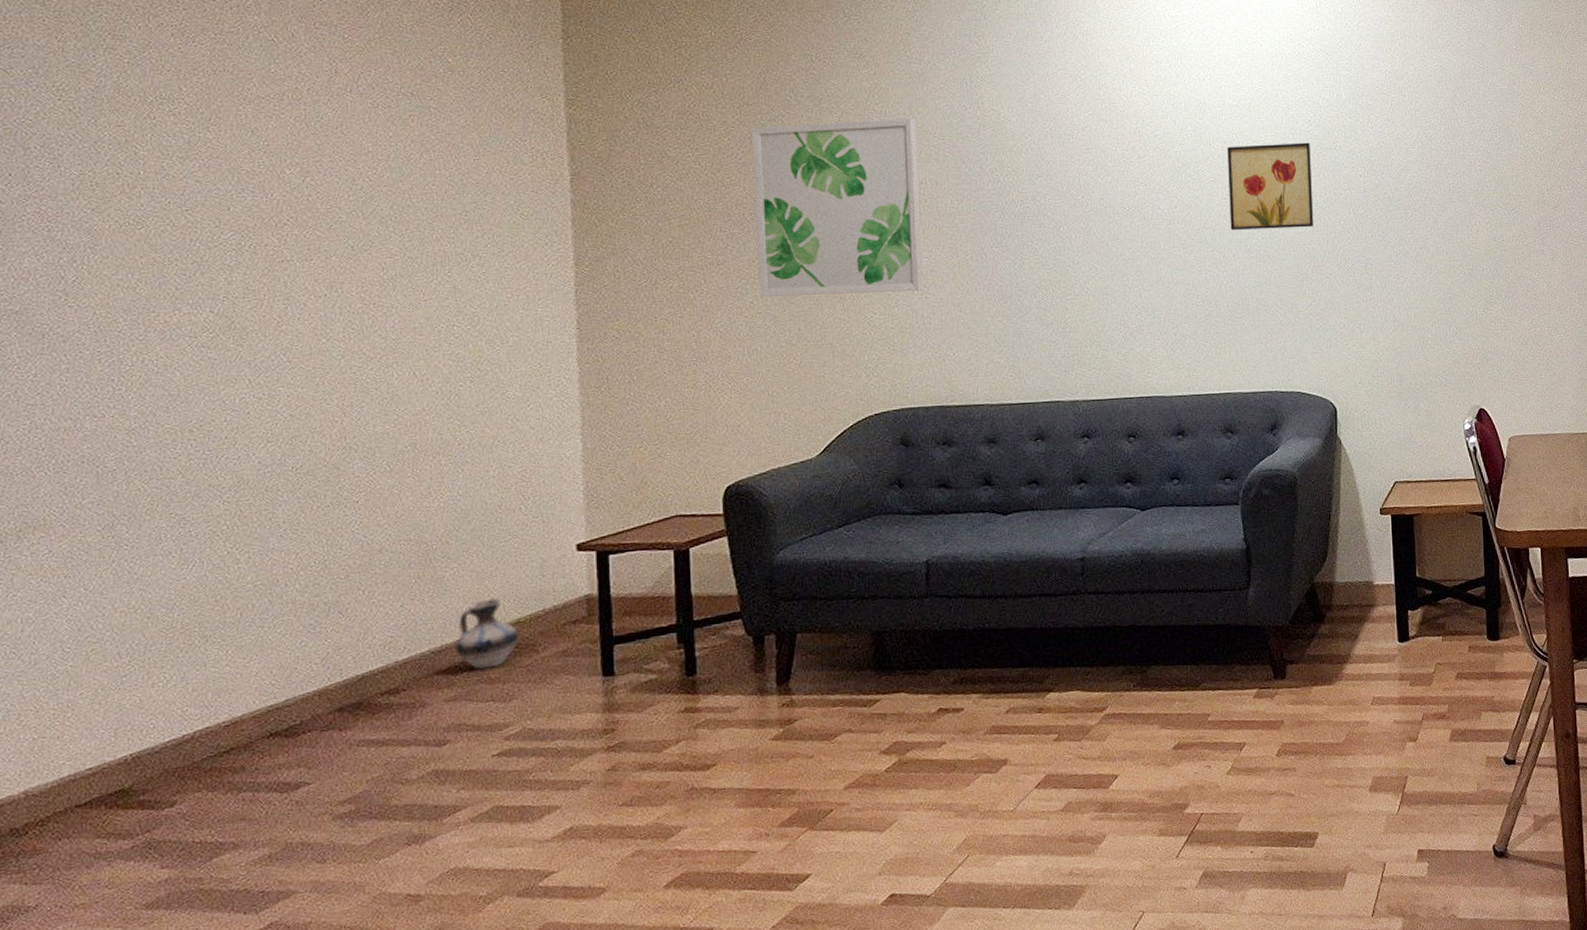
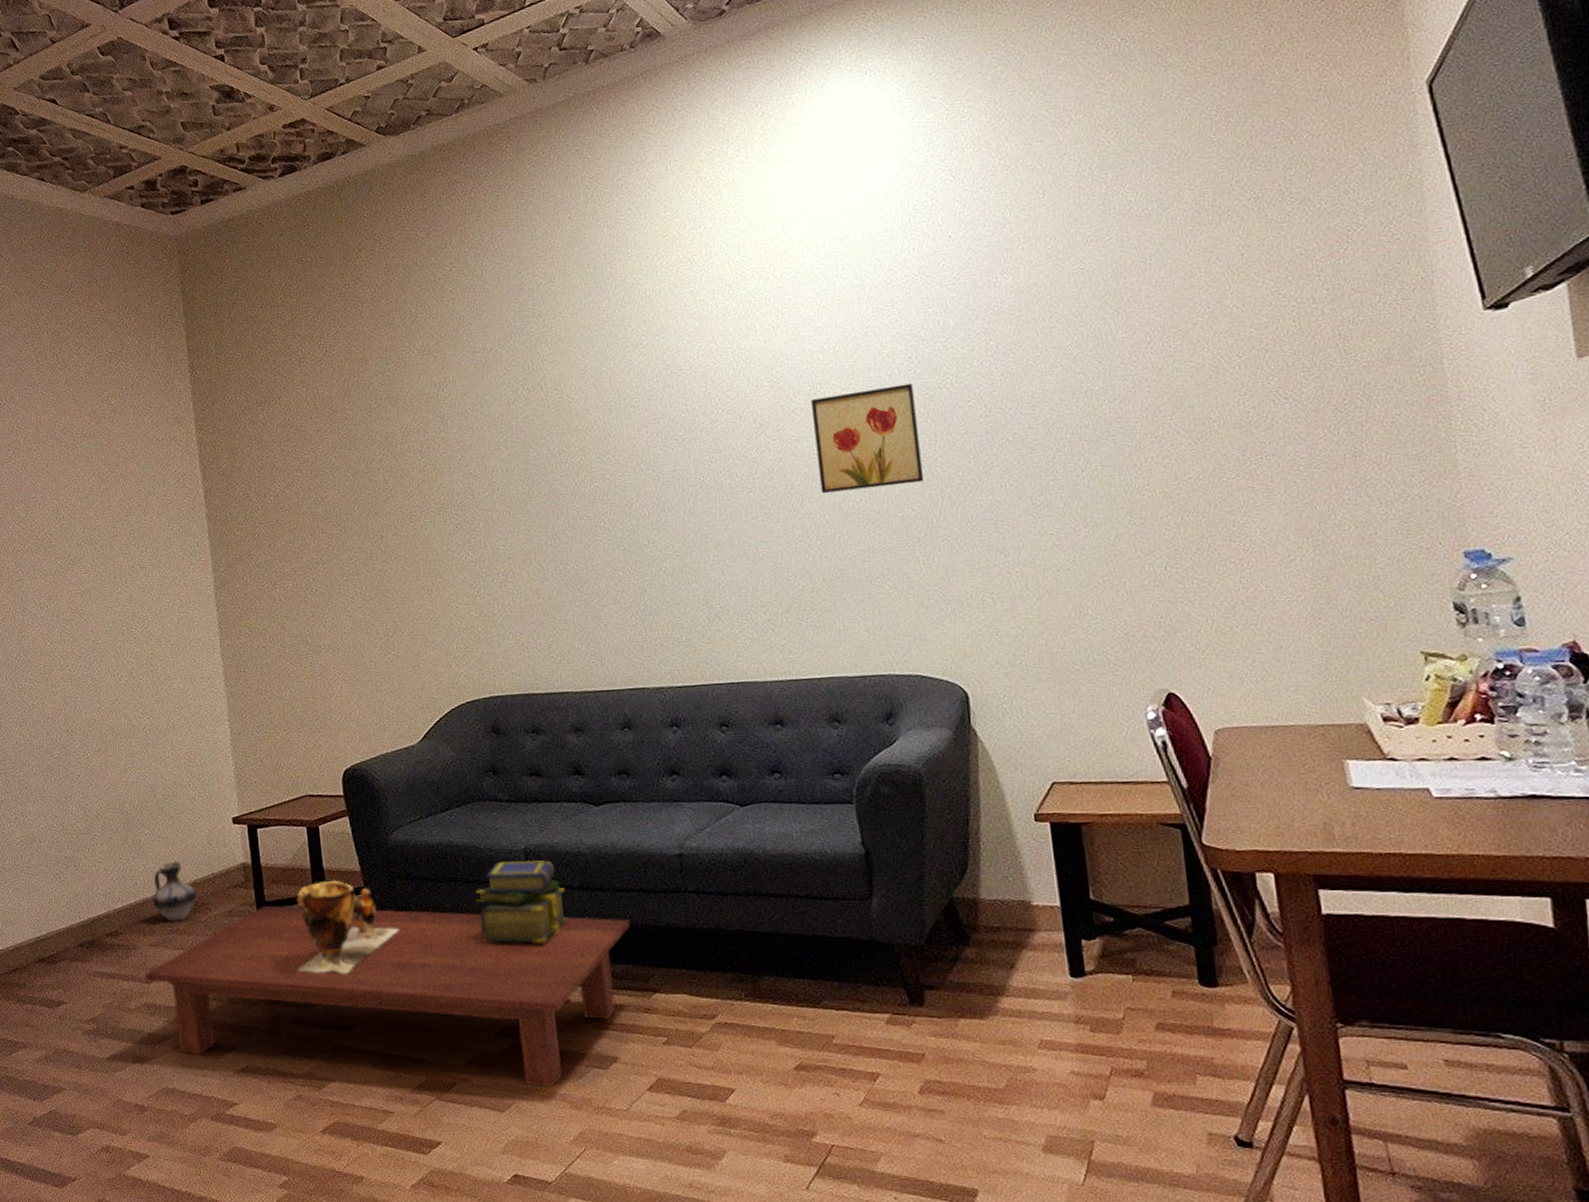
coffee table: none [436,624,1029,825] -> present [145,905,630,1088]
clay pot: none [648,606,779,712] -> present [296,880,399,974]
wall art: present [751,118,924,297] -> none [340,407,503,592]
stack of books: none [870,571,967,658] -> present [476,860,568,943]

